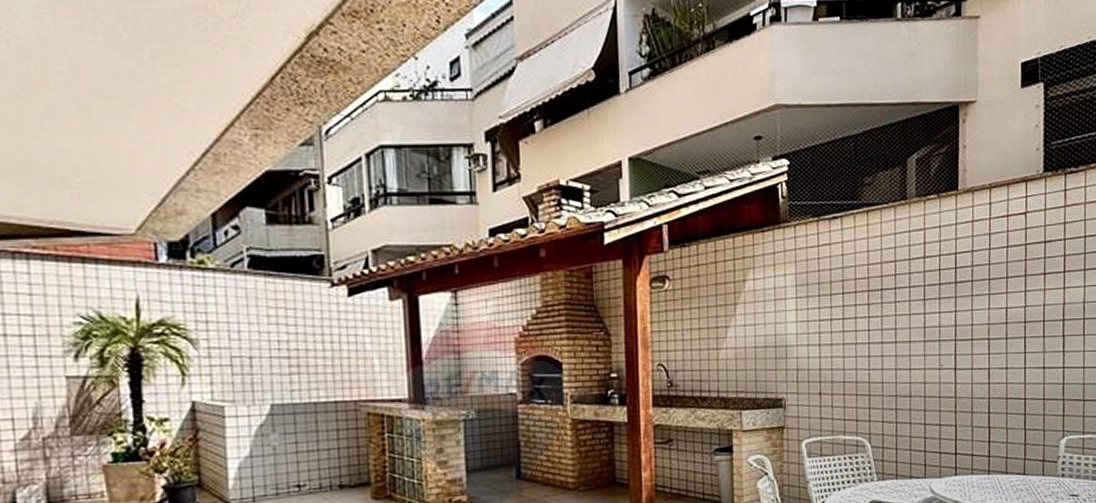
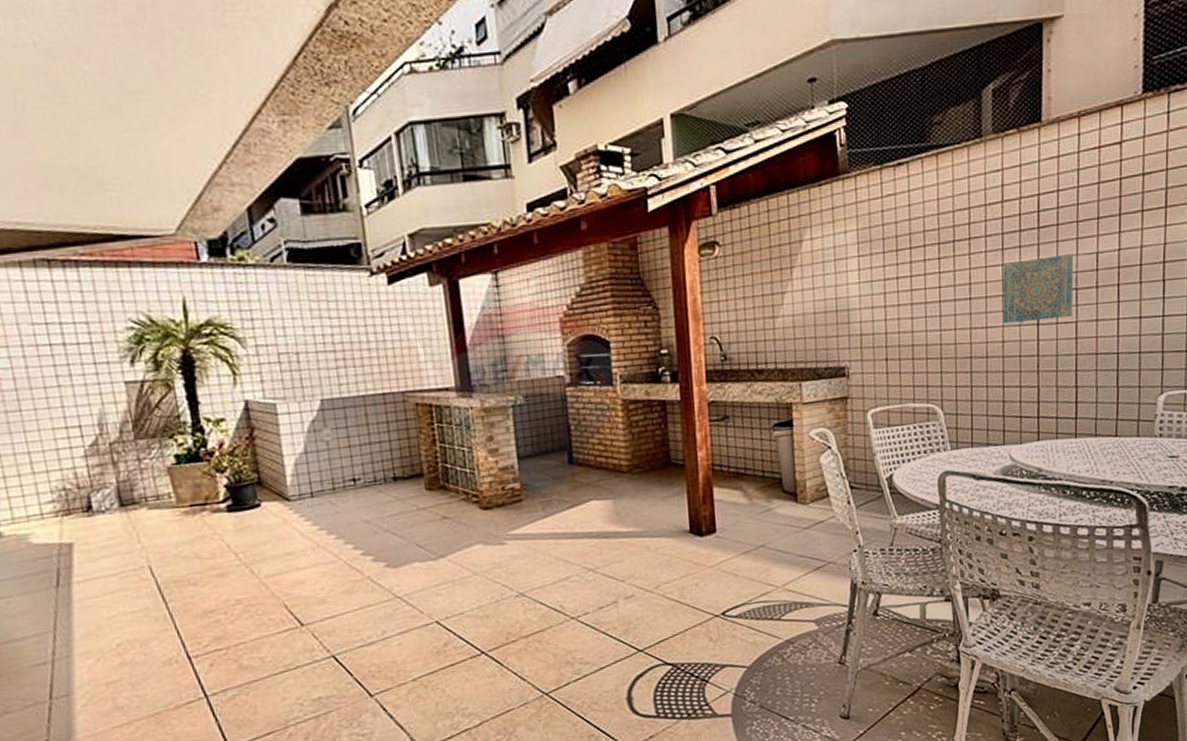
wall art: none [924,307,986,367] -> present [1002,253,1074,324]

